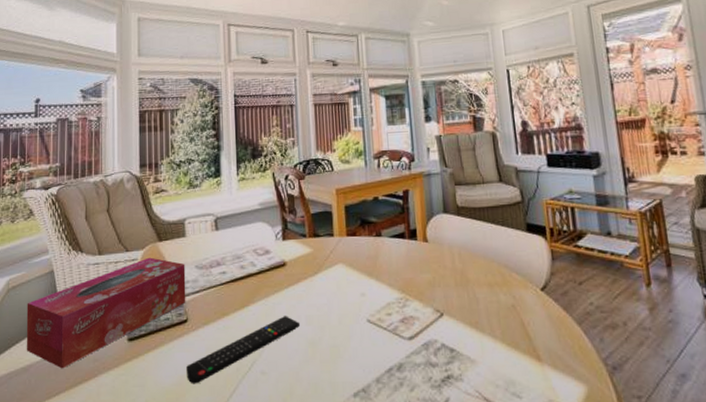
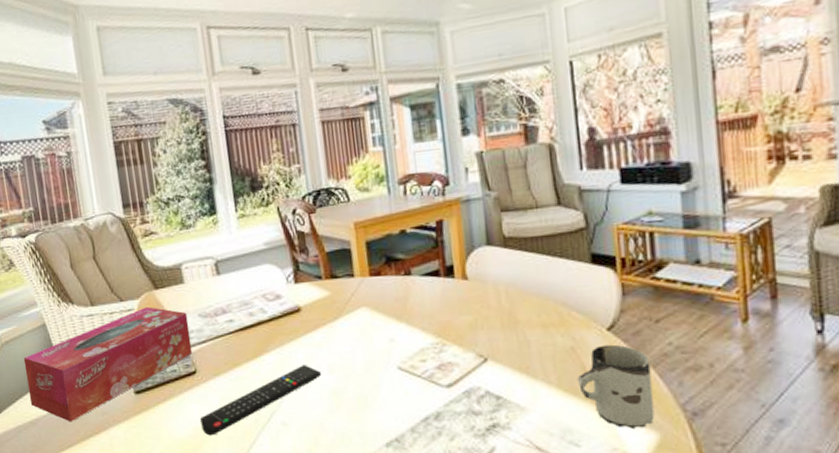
cup: none [517,303,582,381] -> present [576,344,655,429]

